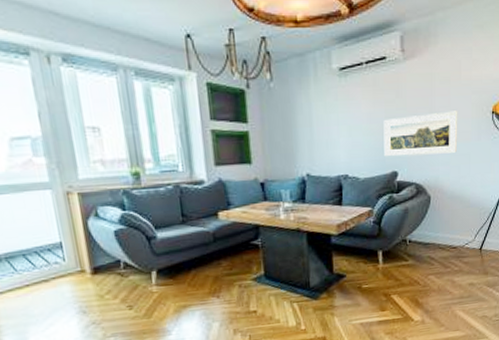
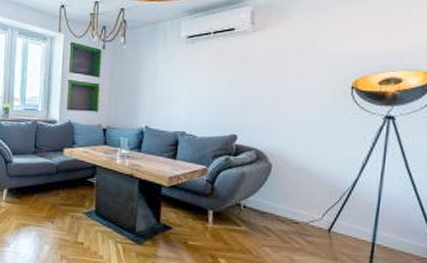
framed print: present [383,111,458,157] -> none [224,82,310,124]

